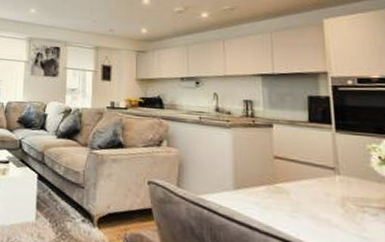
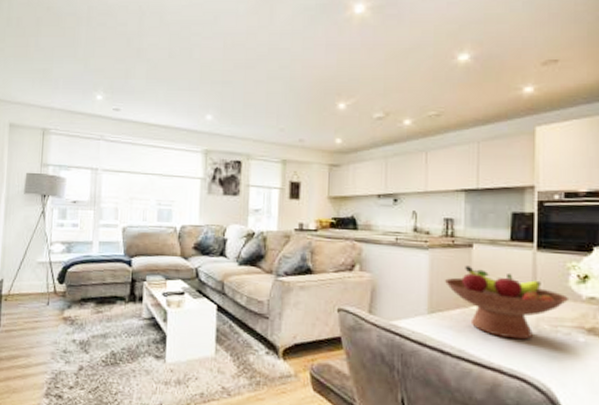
fruit bowl: none [249,144,372,219] -> present [445,265,568,340]

